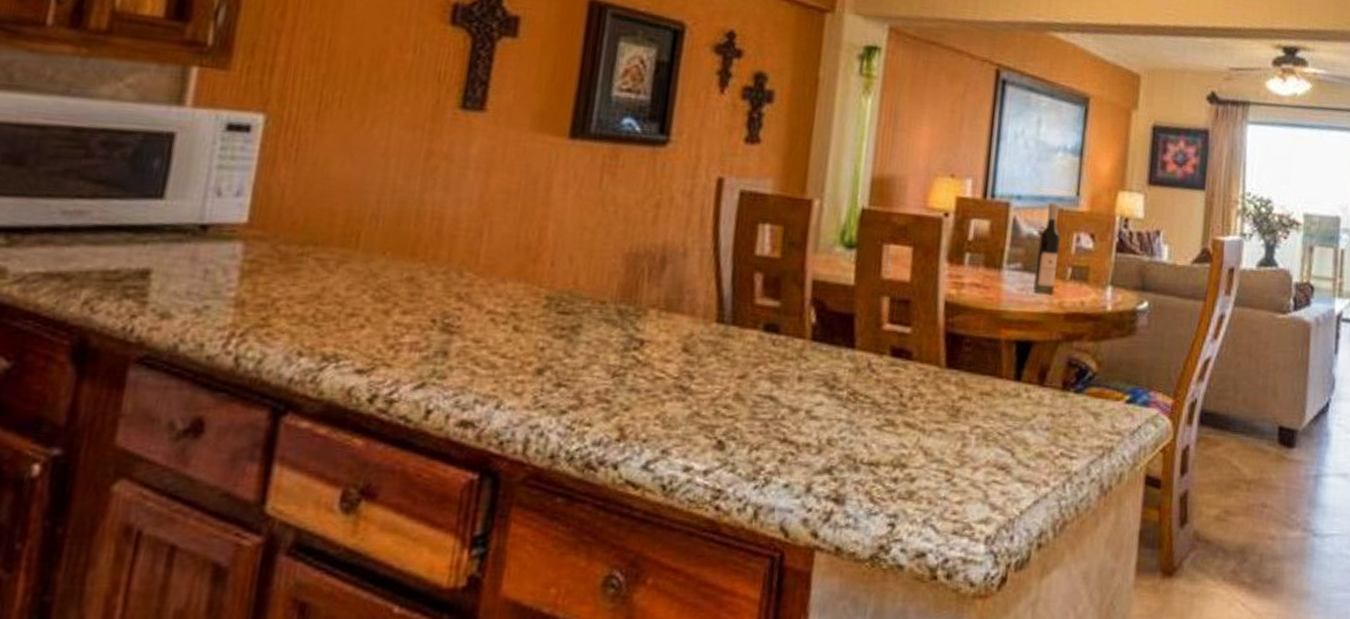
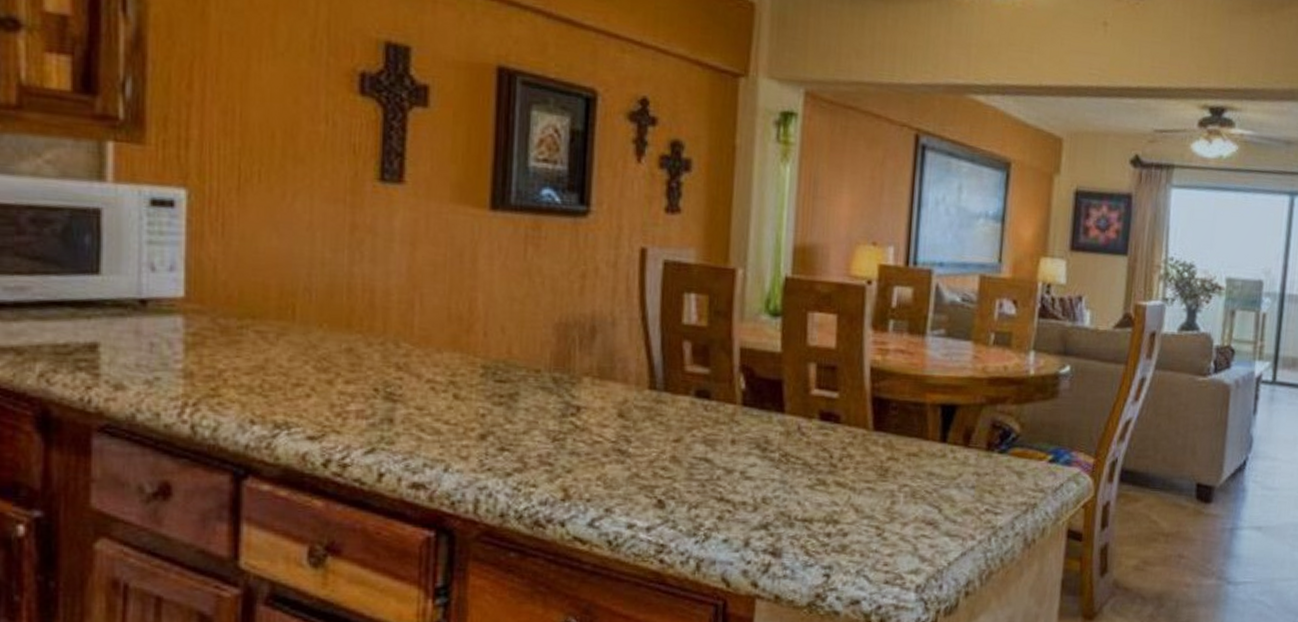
bottle: present [1033,202,1060,295] -> none [956,269,983,360]

